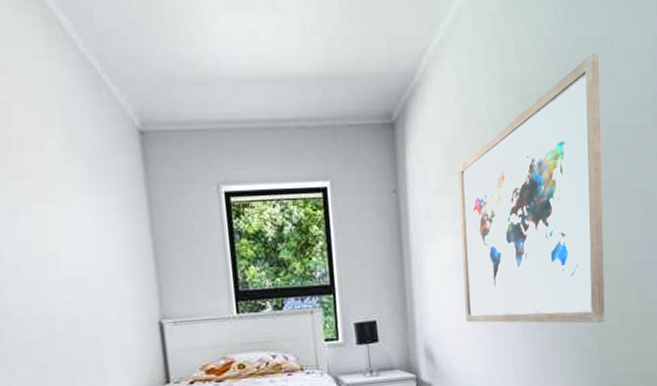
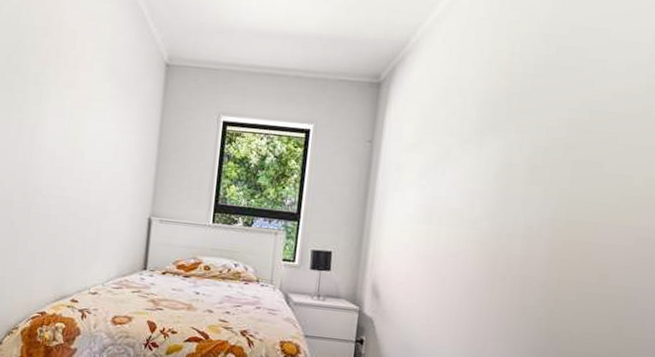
wall art: present [458,53,605,324] -> none [417,42,594,296]

